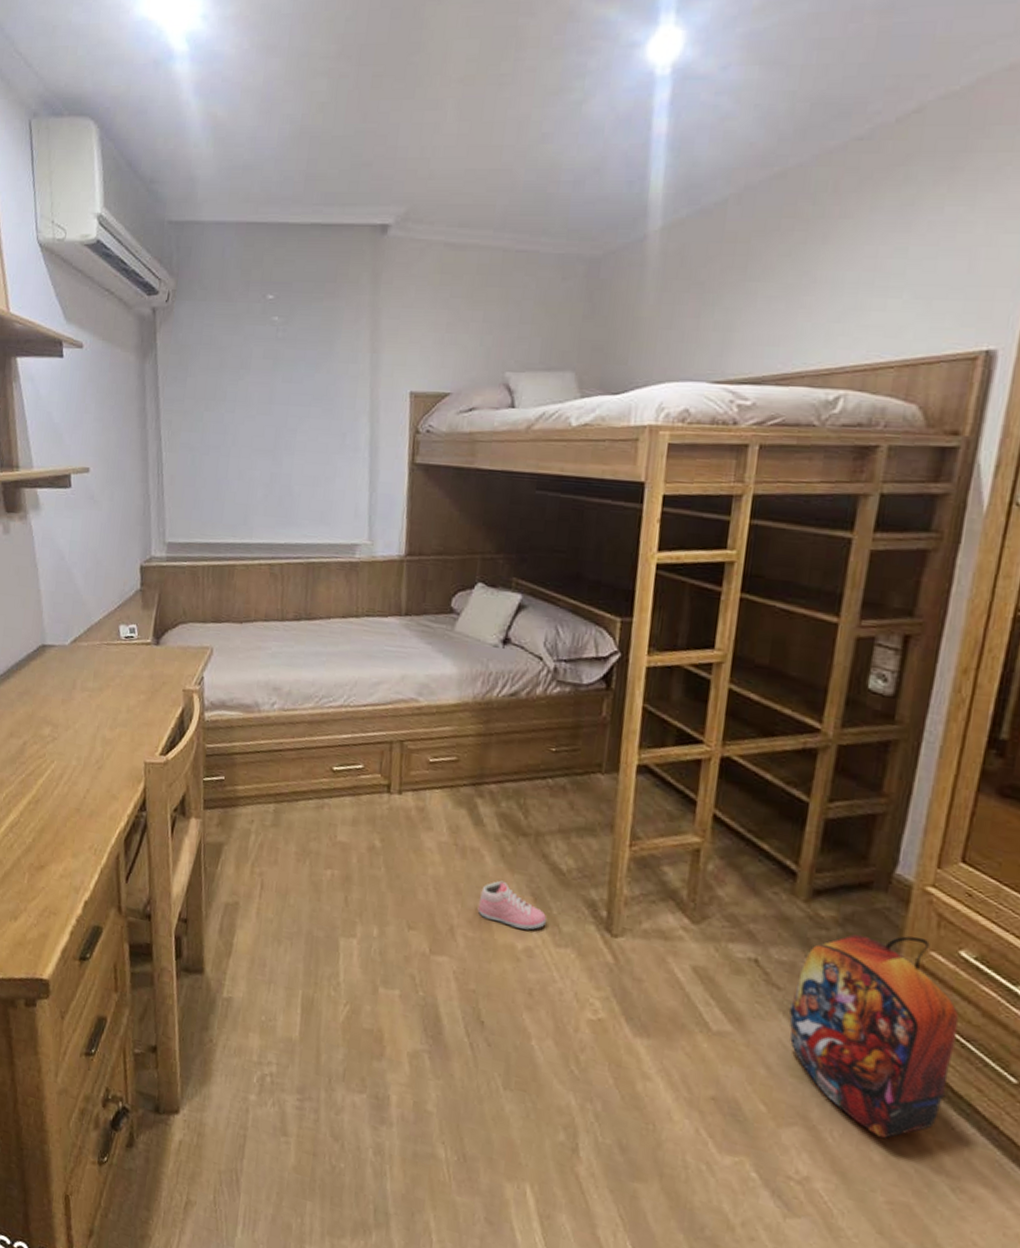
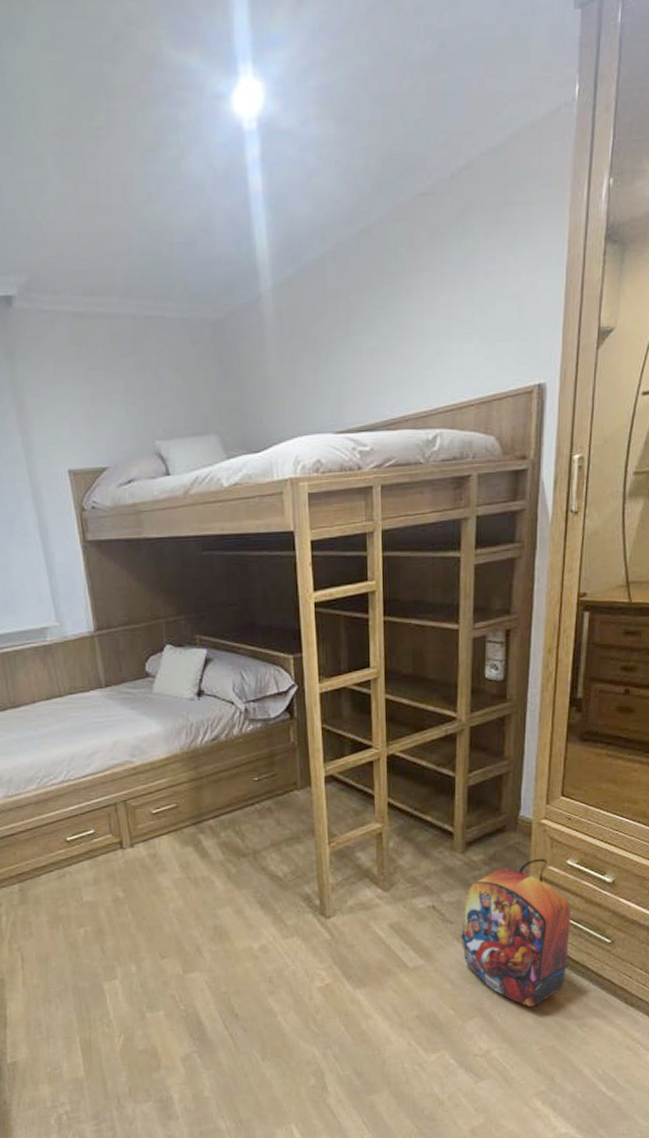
sneaker: present [477,880,547,930] -> none [216,898,274,933]

